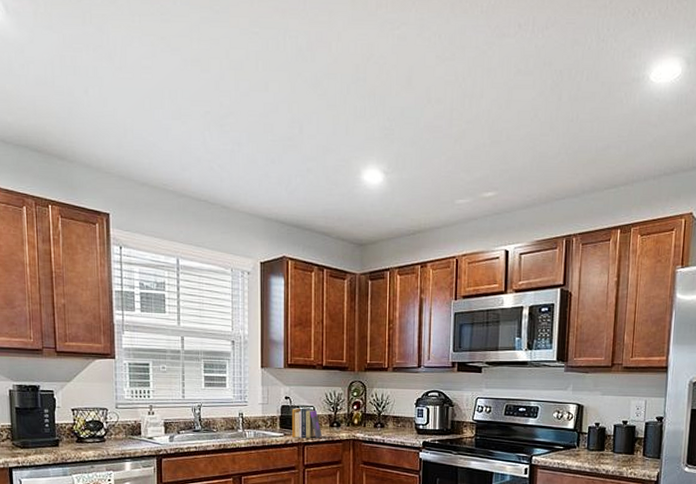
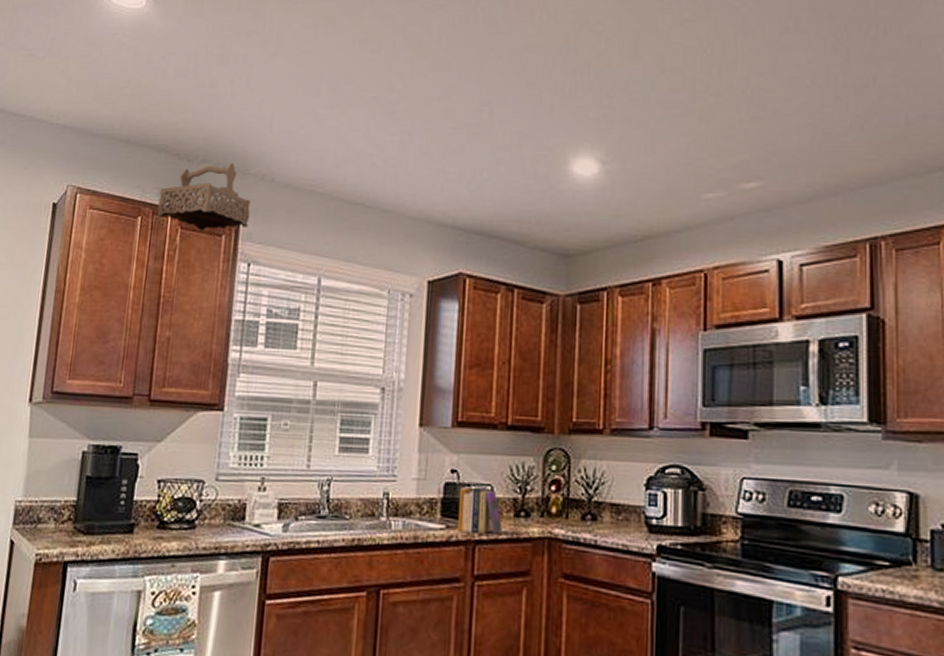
decorative basket: none [38,163,117,220] -> present [157,163,251,232]

